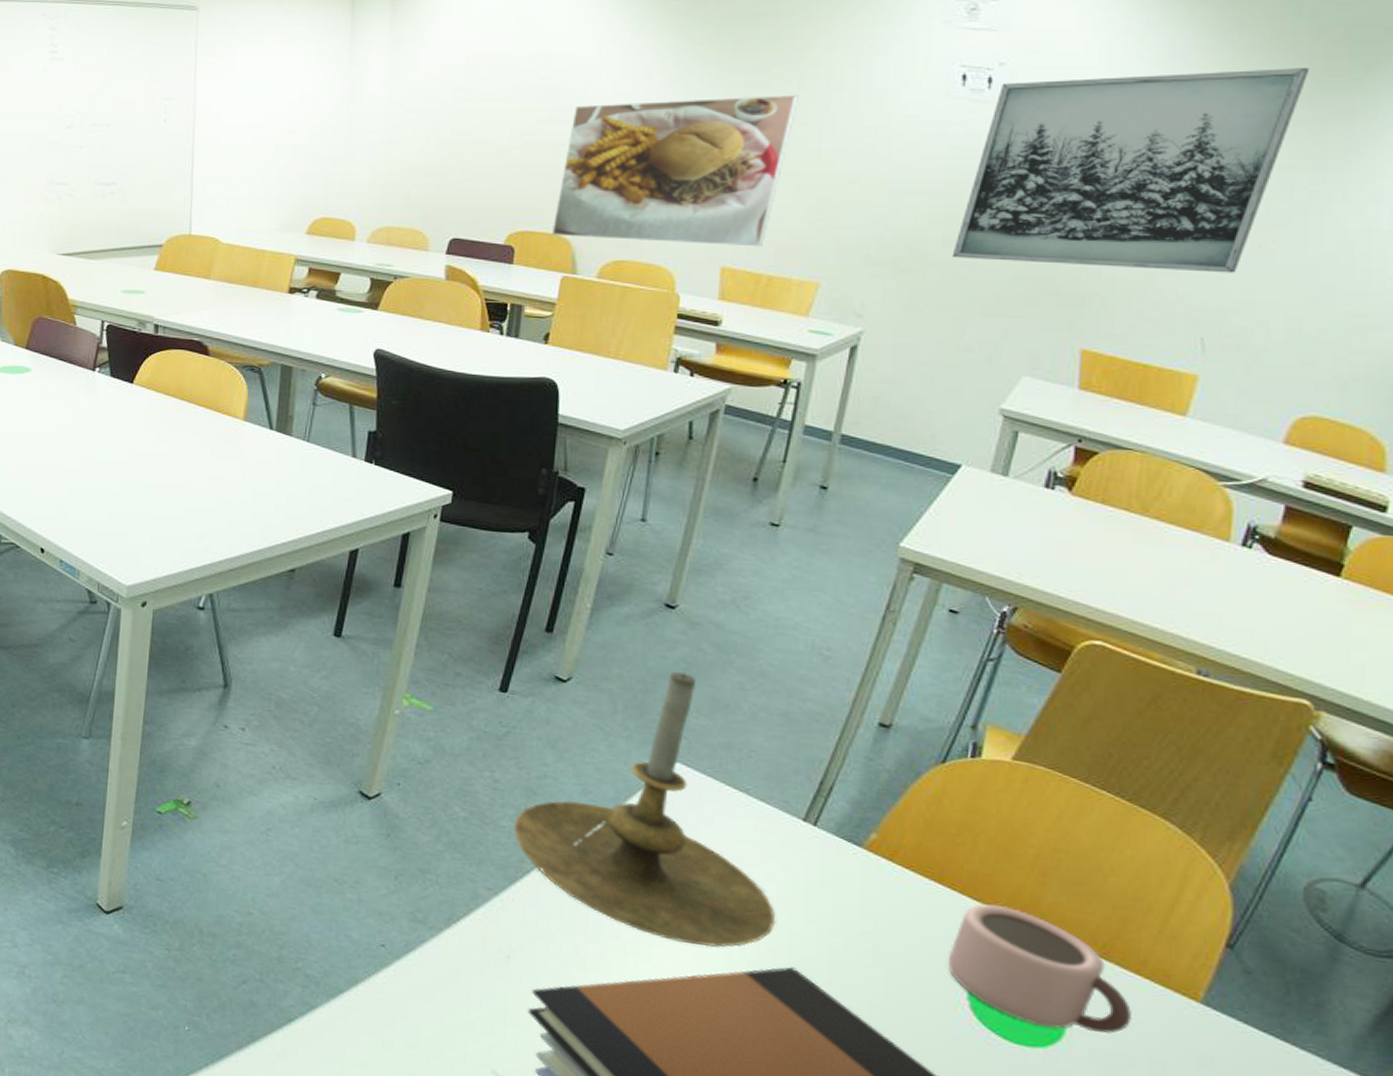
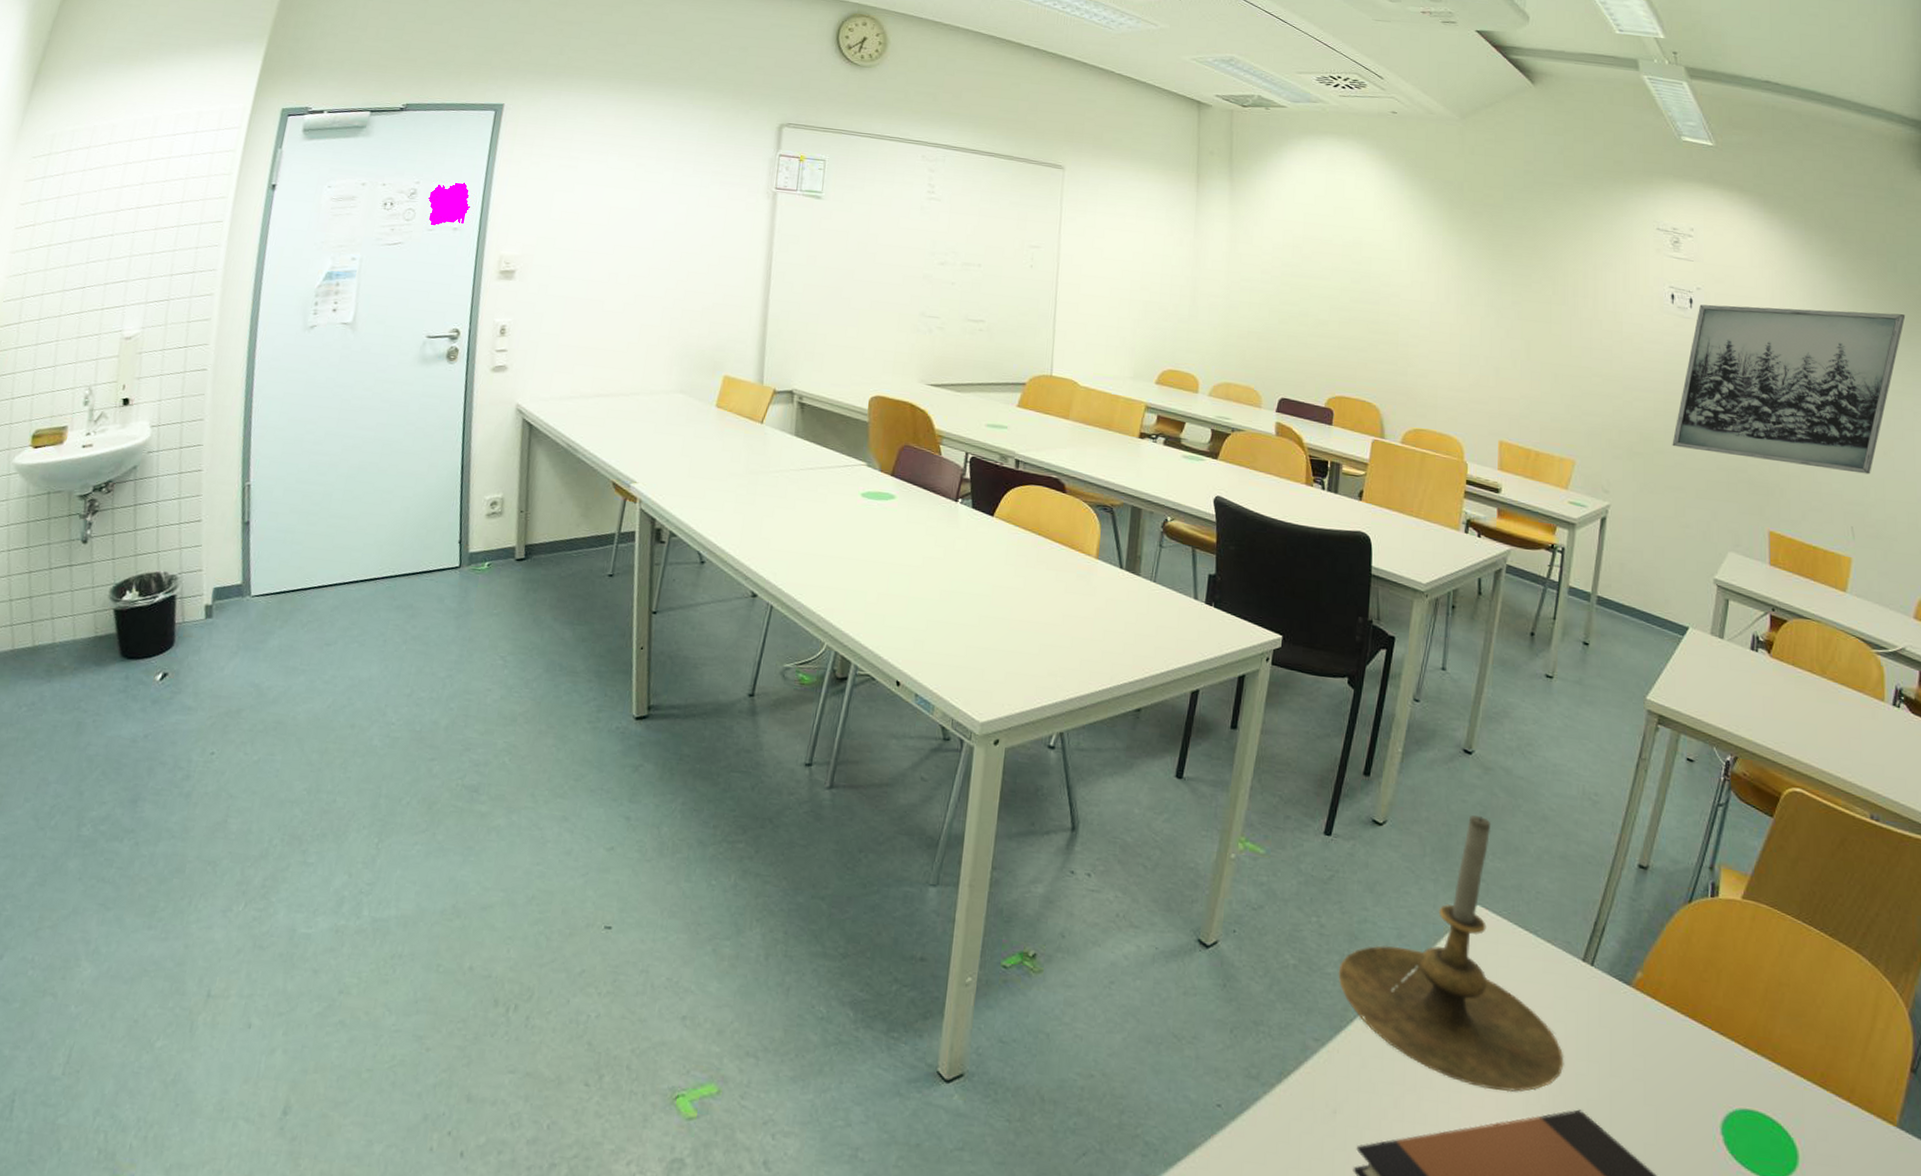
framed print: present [551,94,799,247] -> none [1363,289,1553,426]
mug: present [947,904,1133,1033] -> none [1704,1038,1848,1161]

